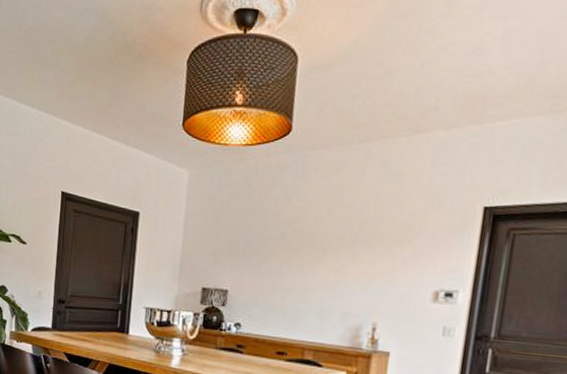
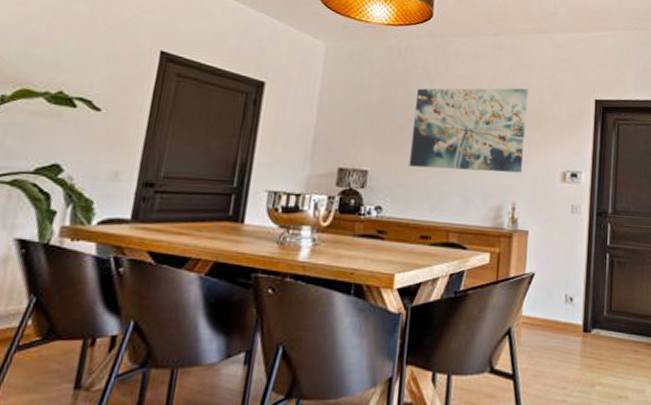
wall art: none [266,199,398,292] -> present [409,88,528,173]

